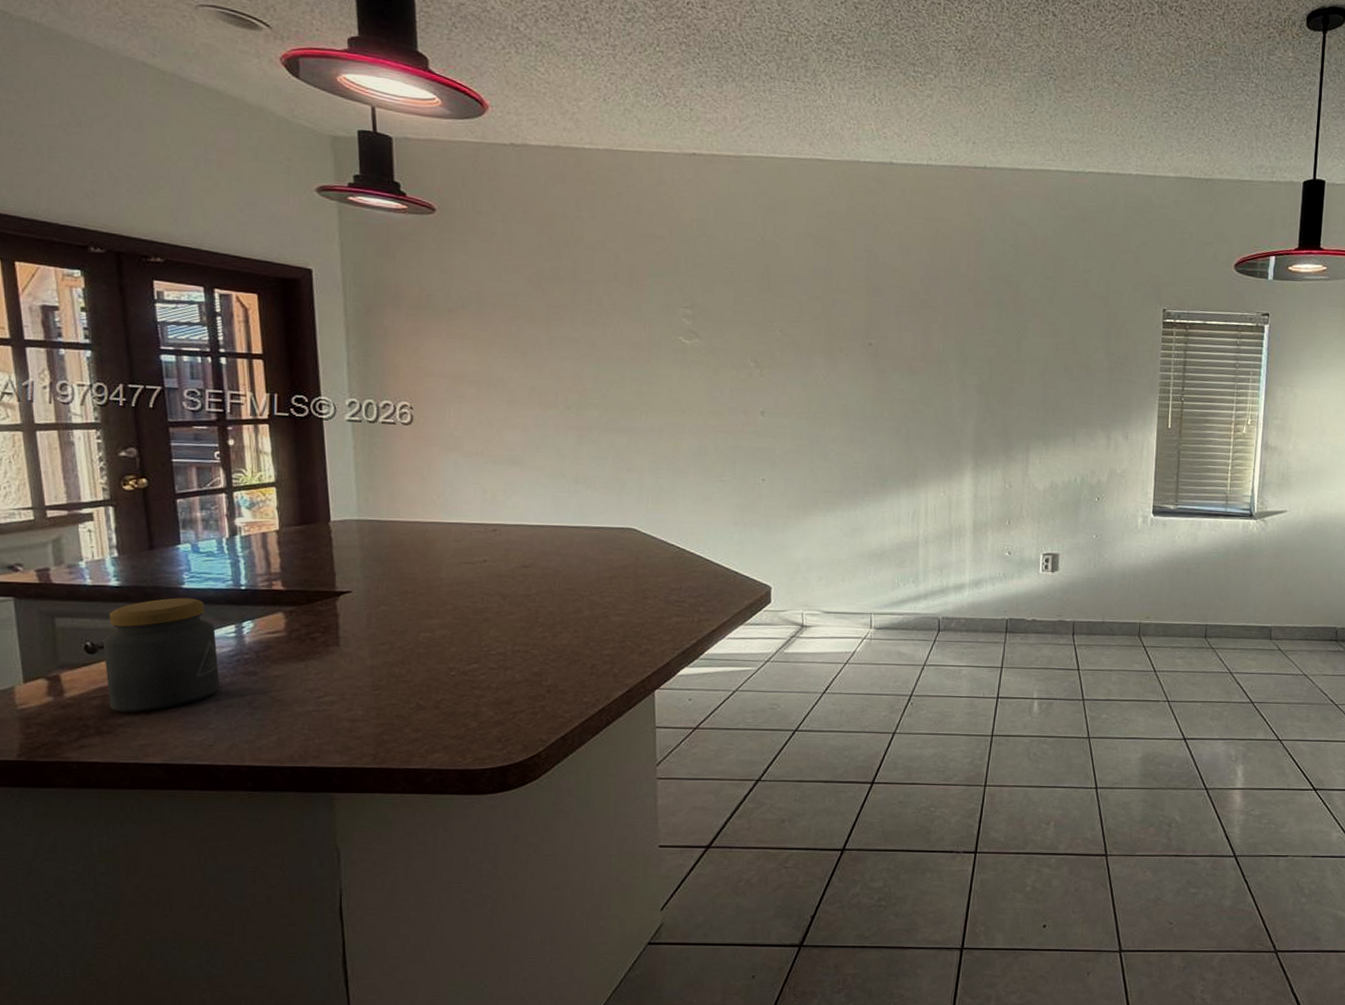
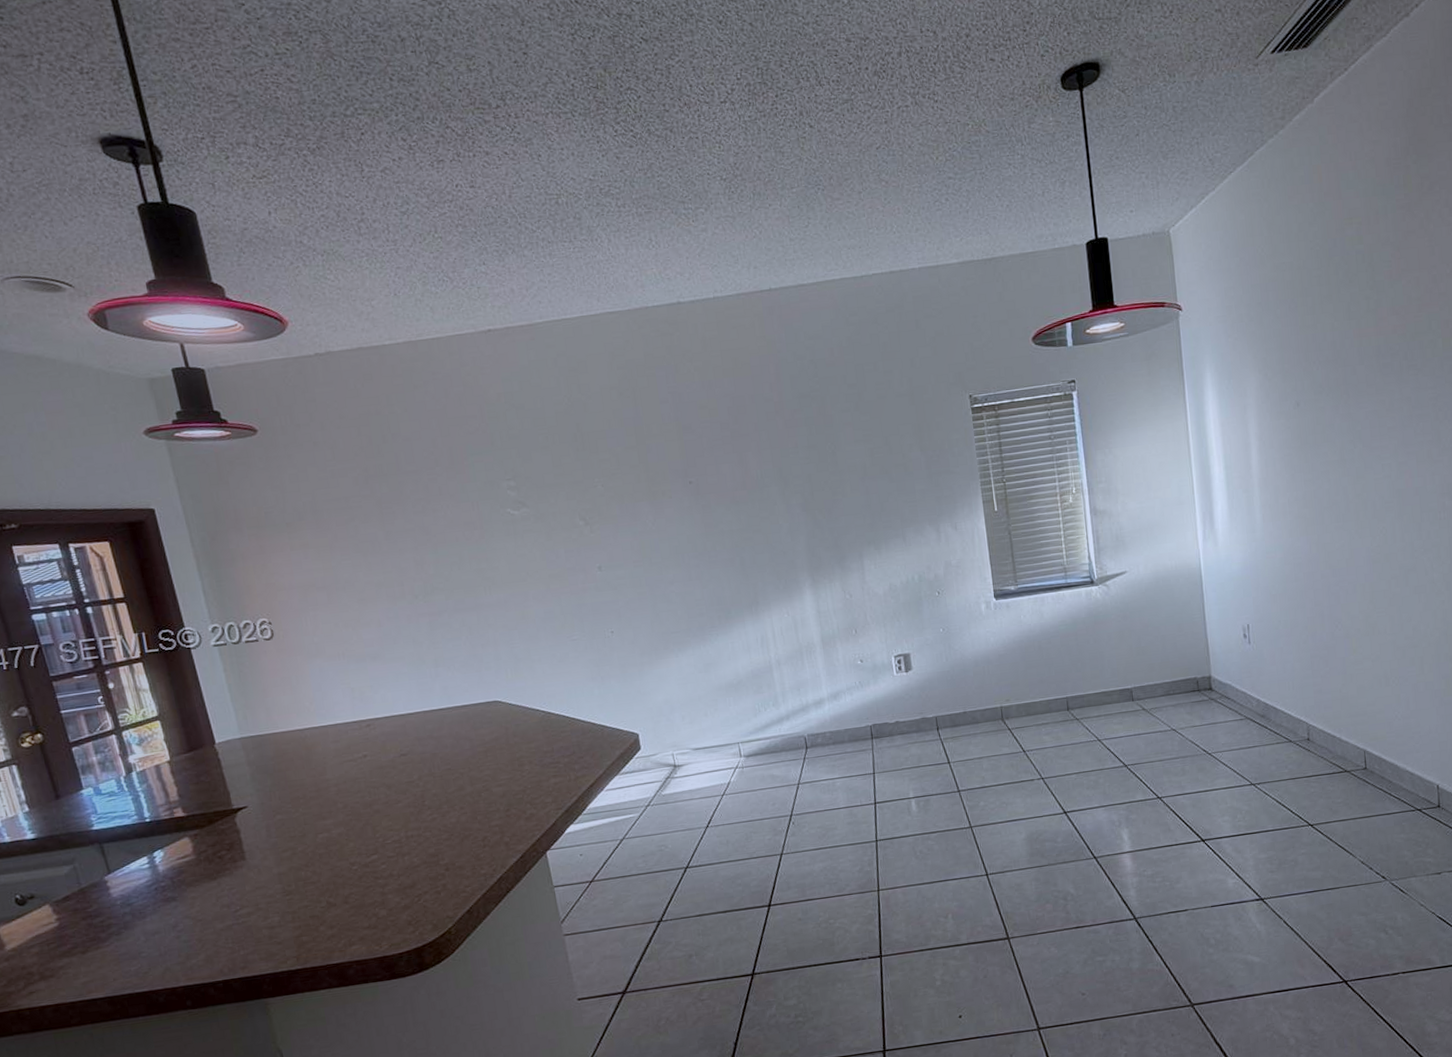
jar: present [102,597,220,713] -> none [30,837,144,956]

